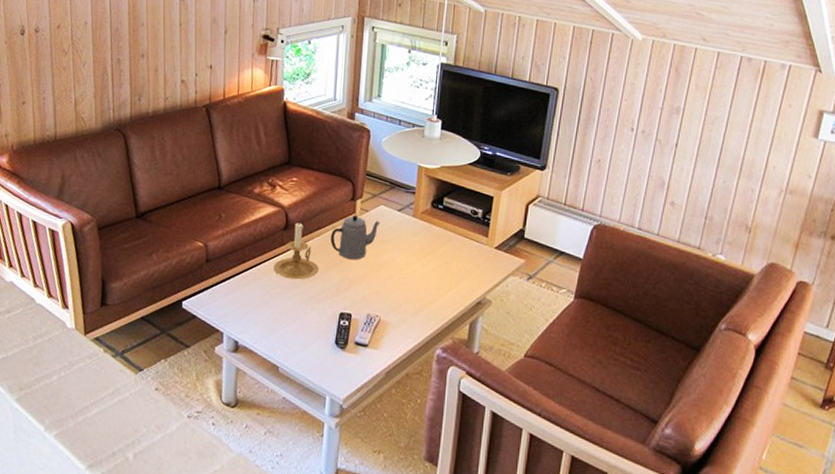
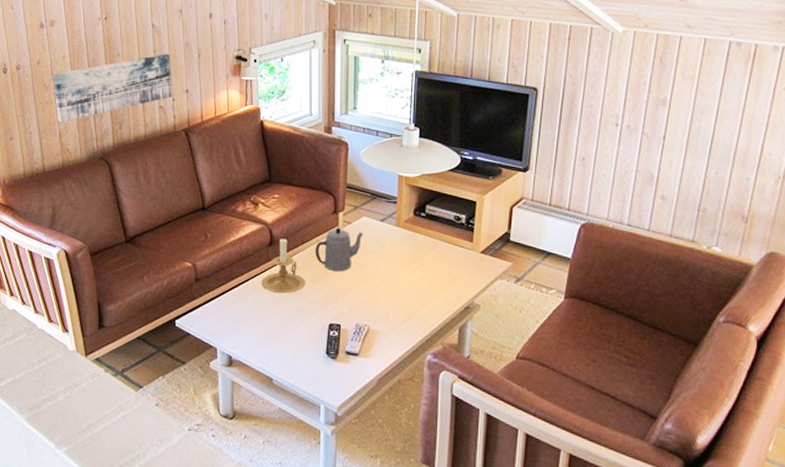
wall art: none [72,27,196,90] -> present [52,54,173,123]

